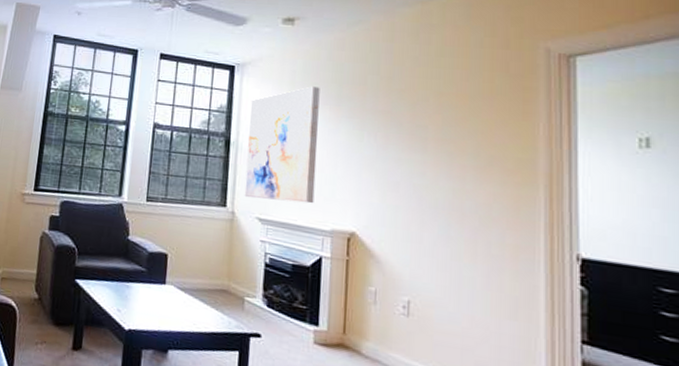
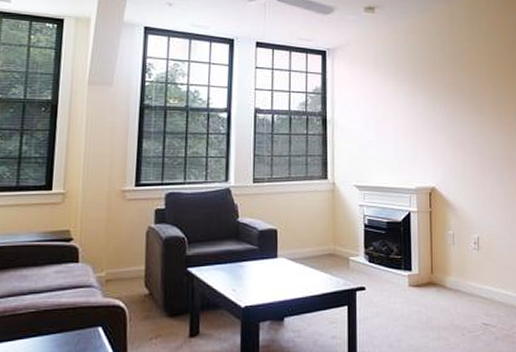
wall art: present [244,86,320,204] -> none [342,66,401,169]

